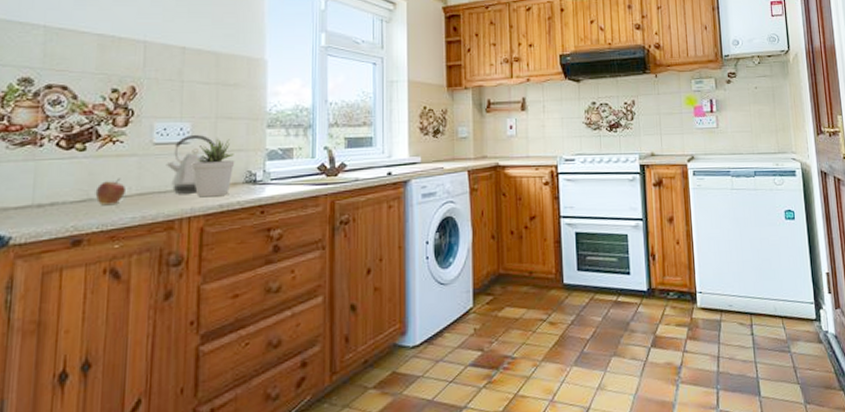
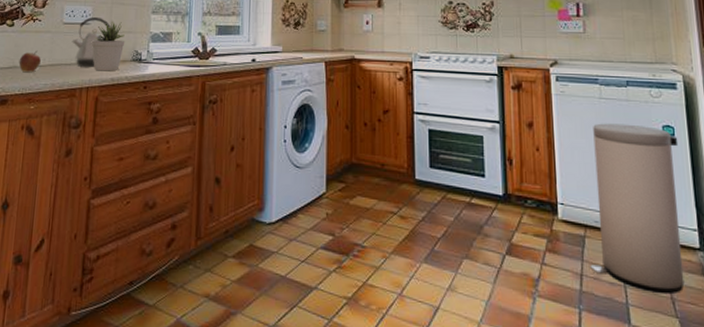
pedal bin: none [725,211,804,364] -> present [590,123,685,293]

